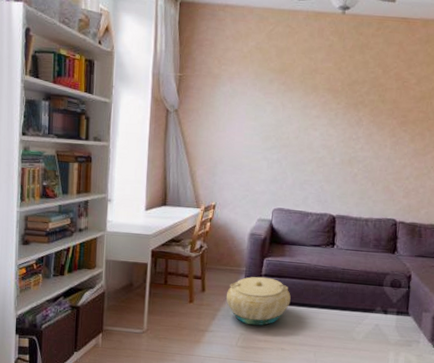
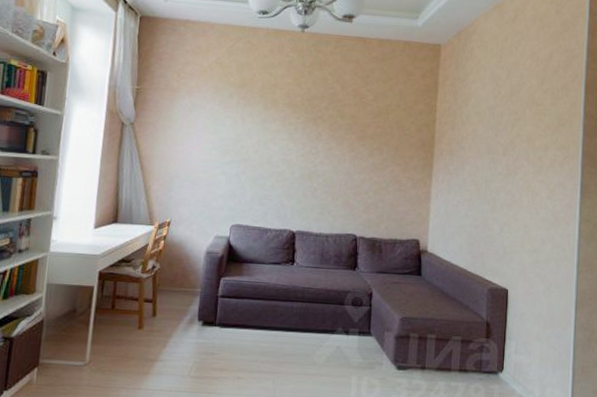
basket: present [226,276,291,326] -> none [178,298,249,353]

